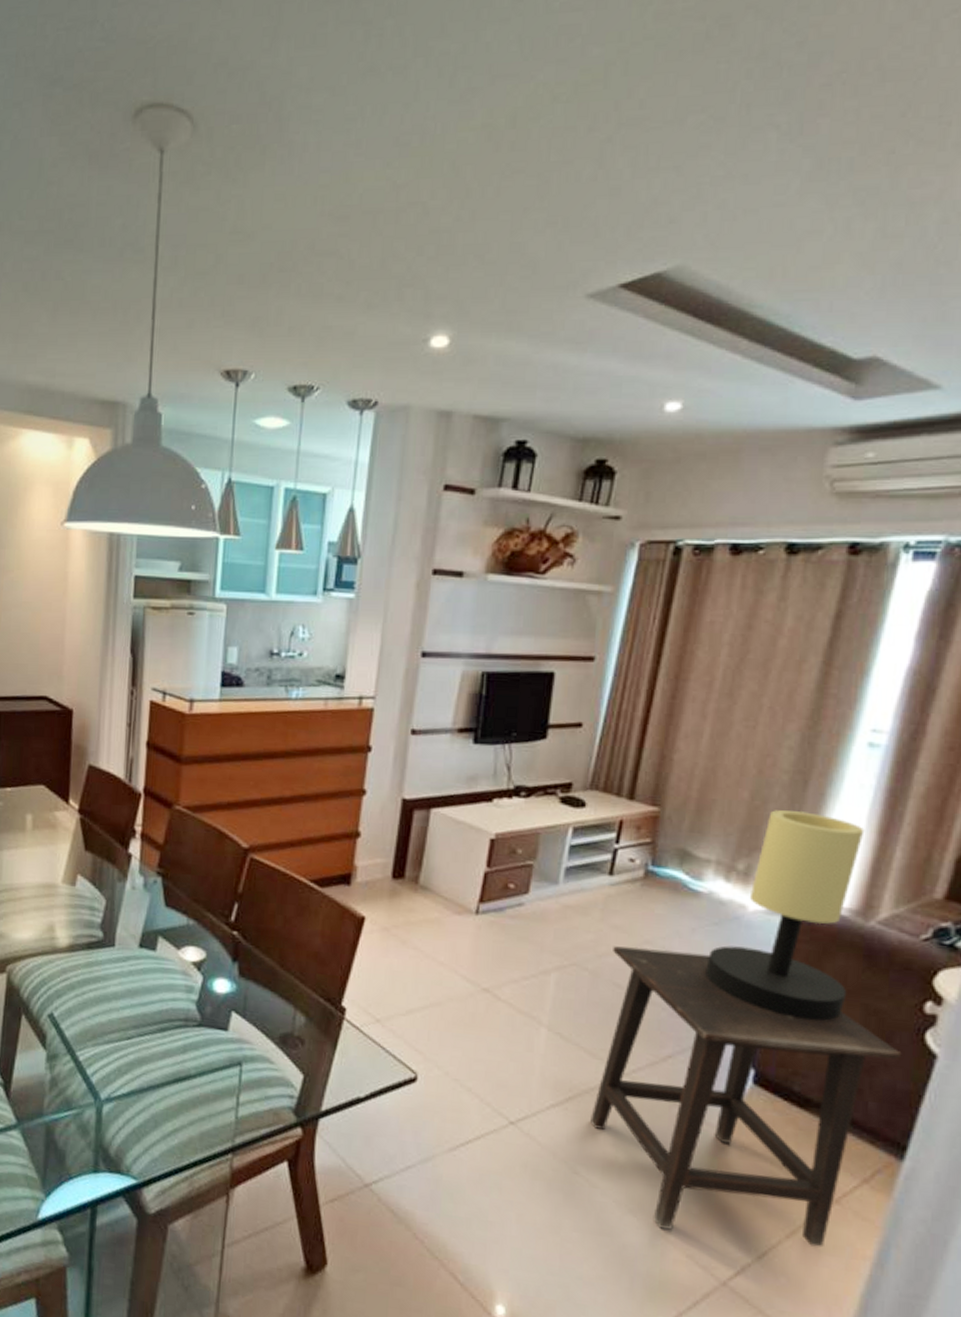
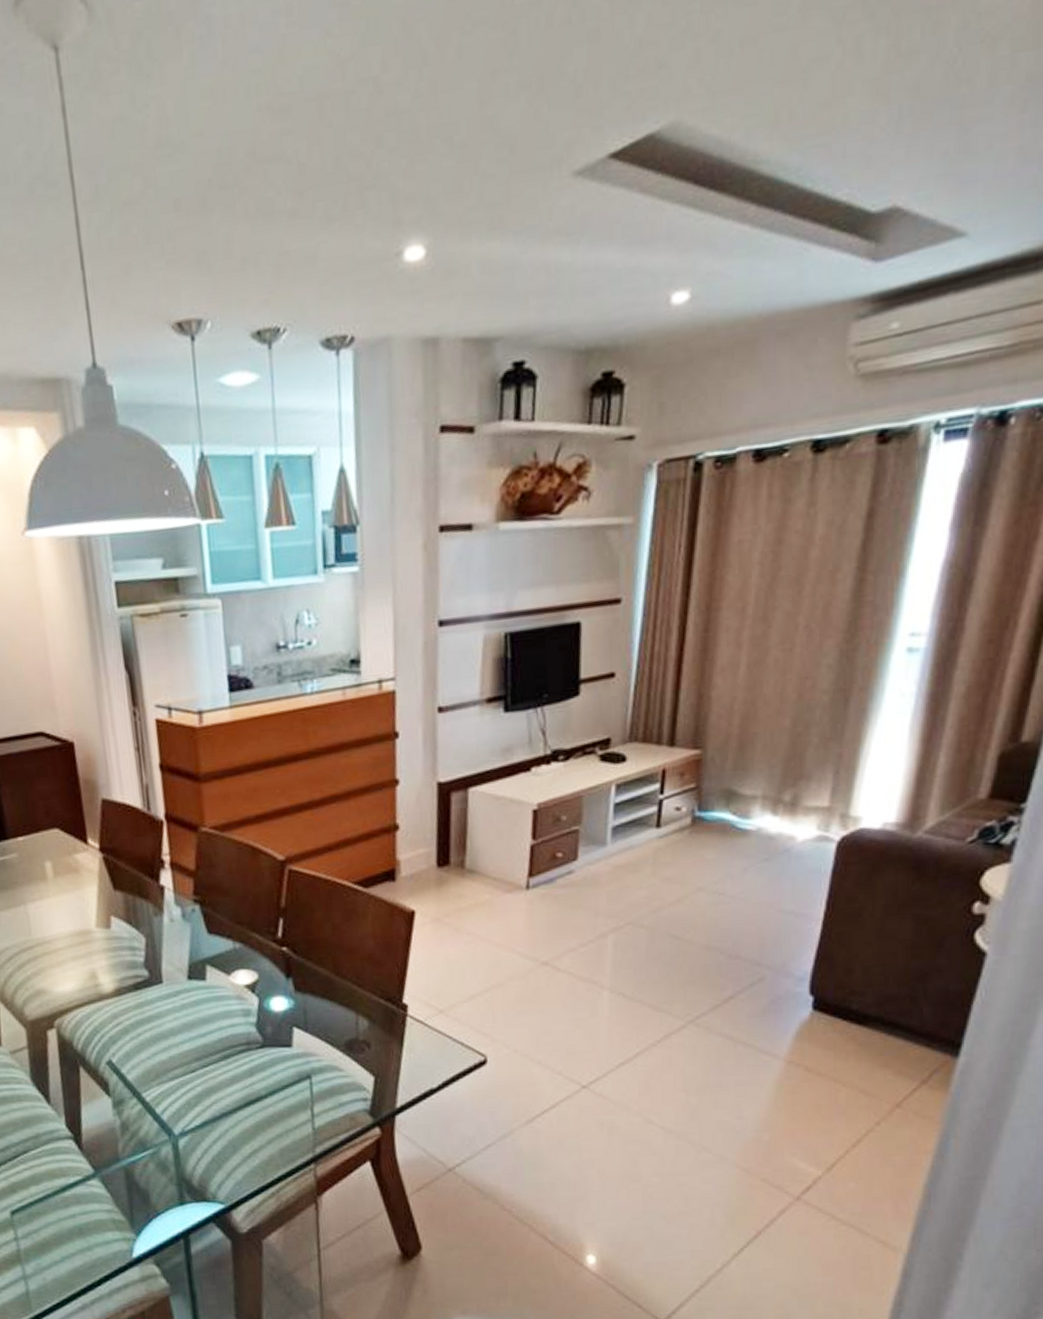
side table: present [590,946,902,1248] -> none [660,891,953,1159]
table lamp: present [705,810,865,1021] -> none [760,730,908,940]

